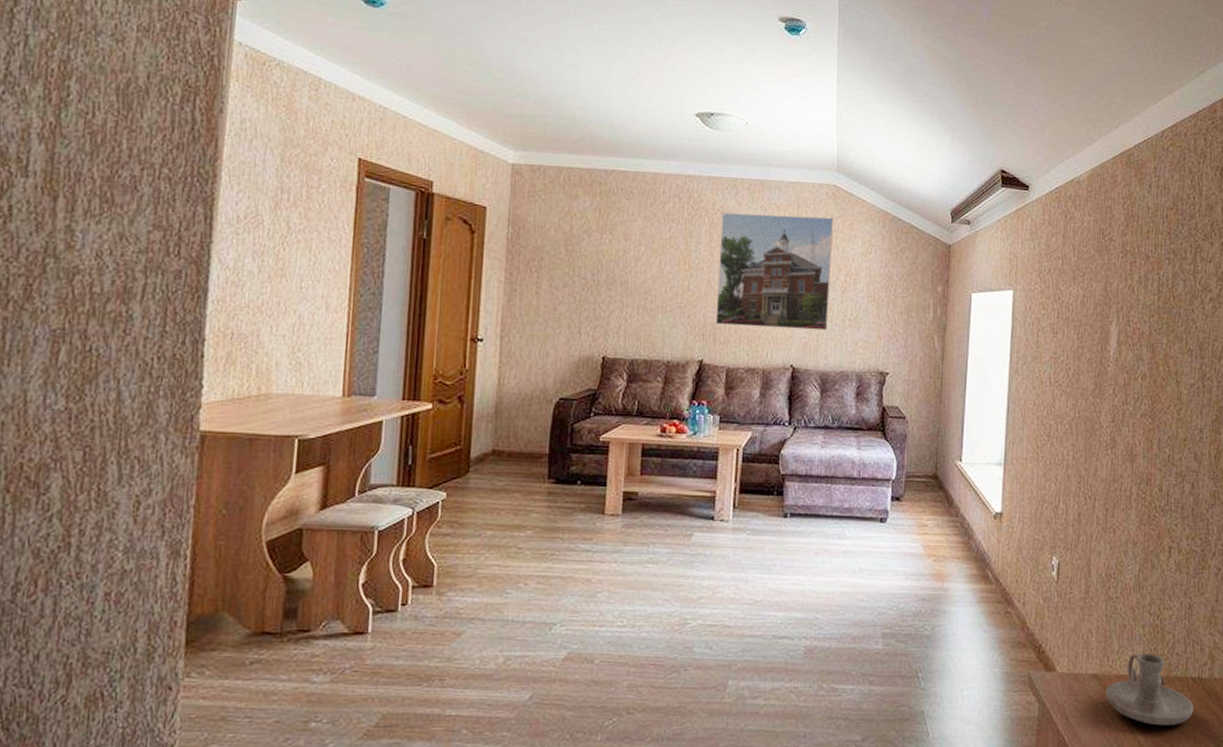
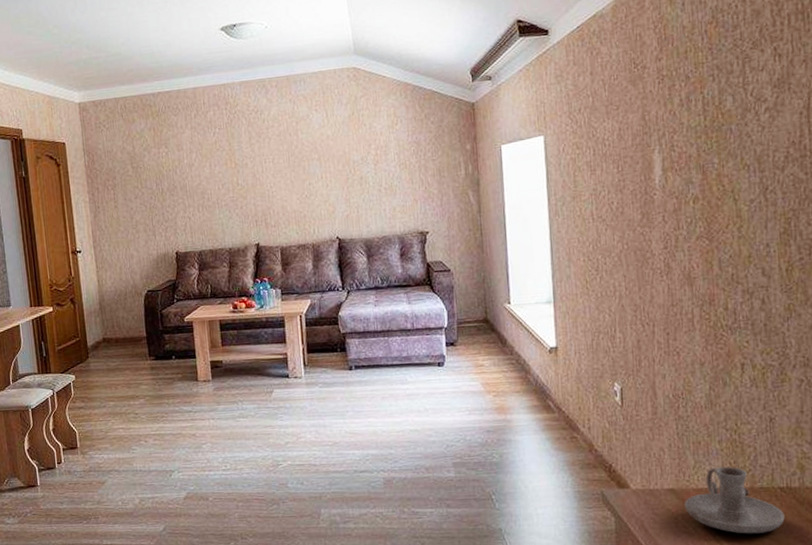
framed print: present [715,212,833,331] -> none [256,98,366,211]

